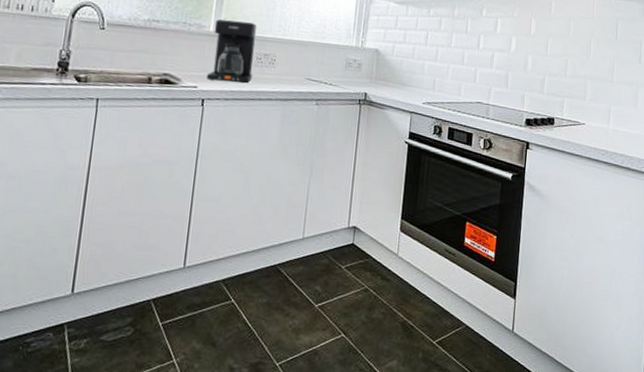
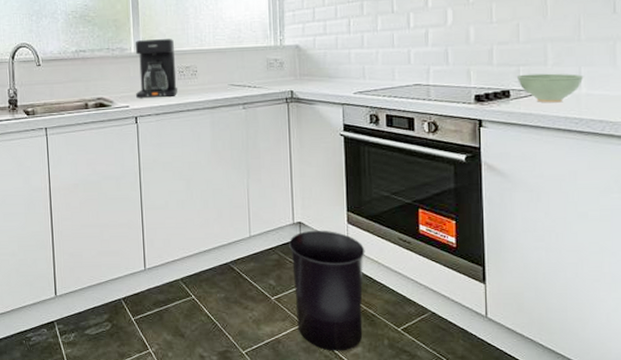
waste bin: none [337,235,413,364] -> present [289,230,365,351]
bowl: none [561,105,613,135] -> present [516,73,584,103]

